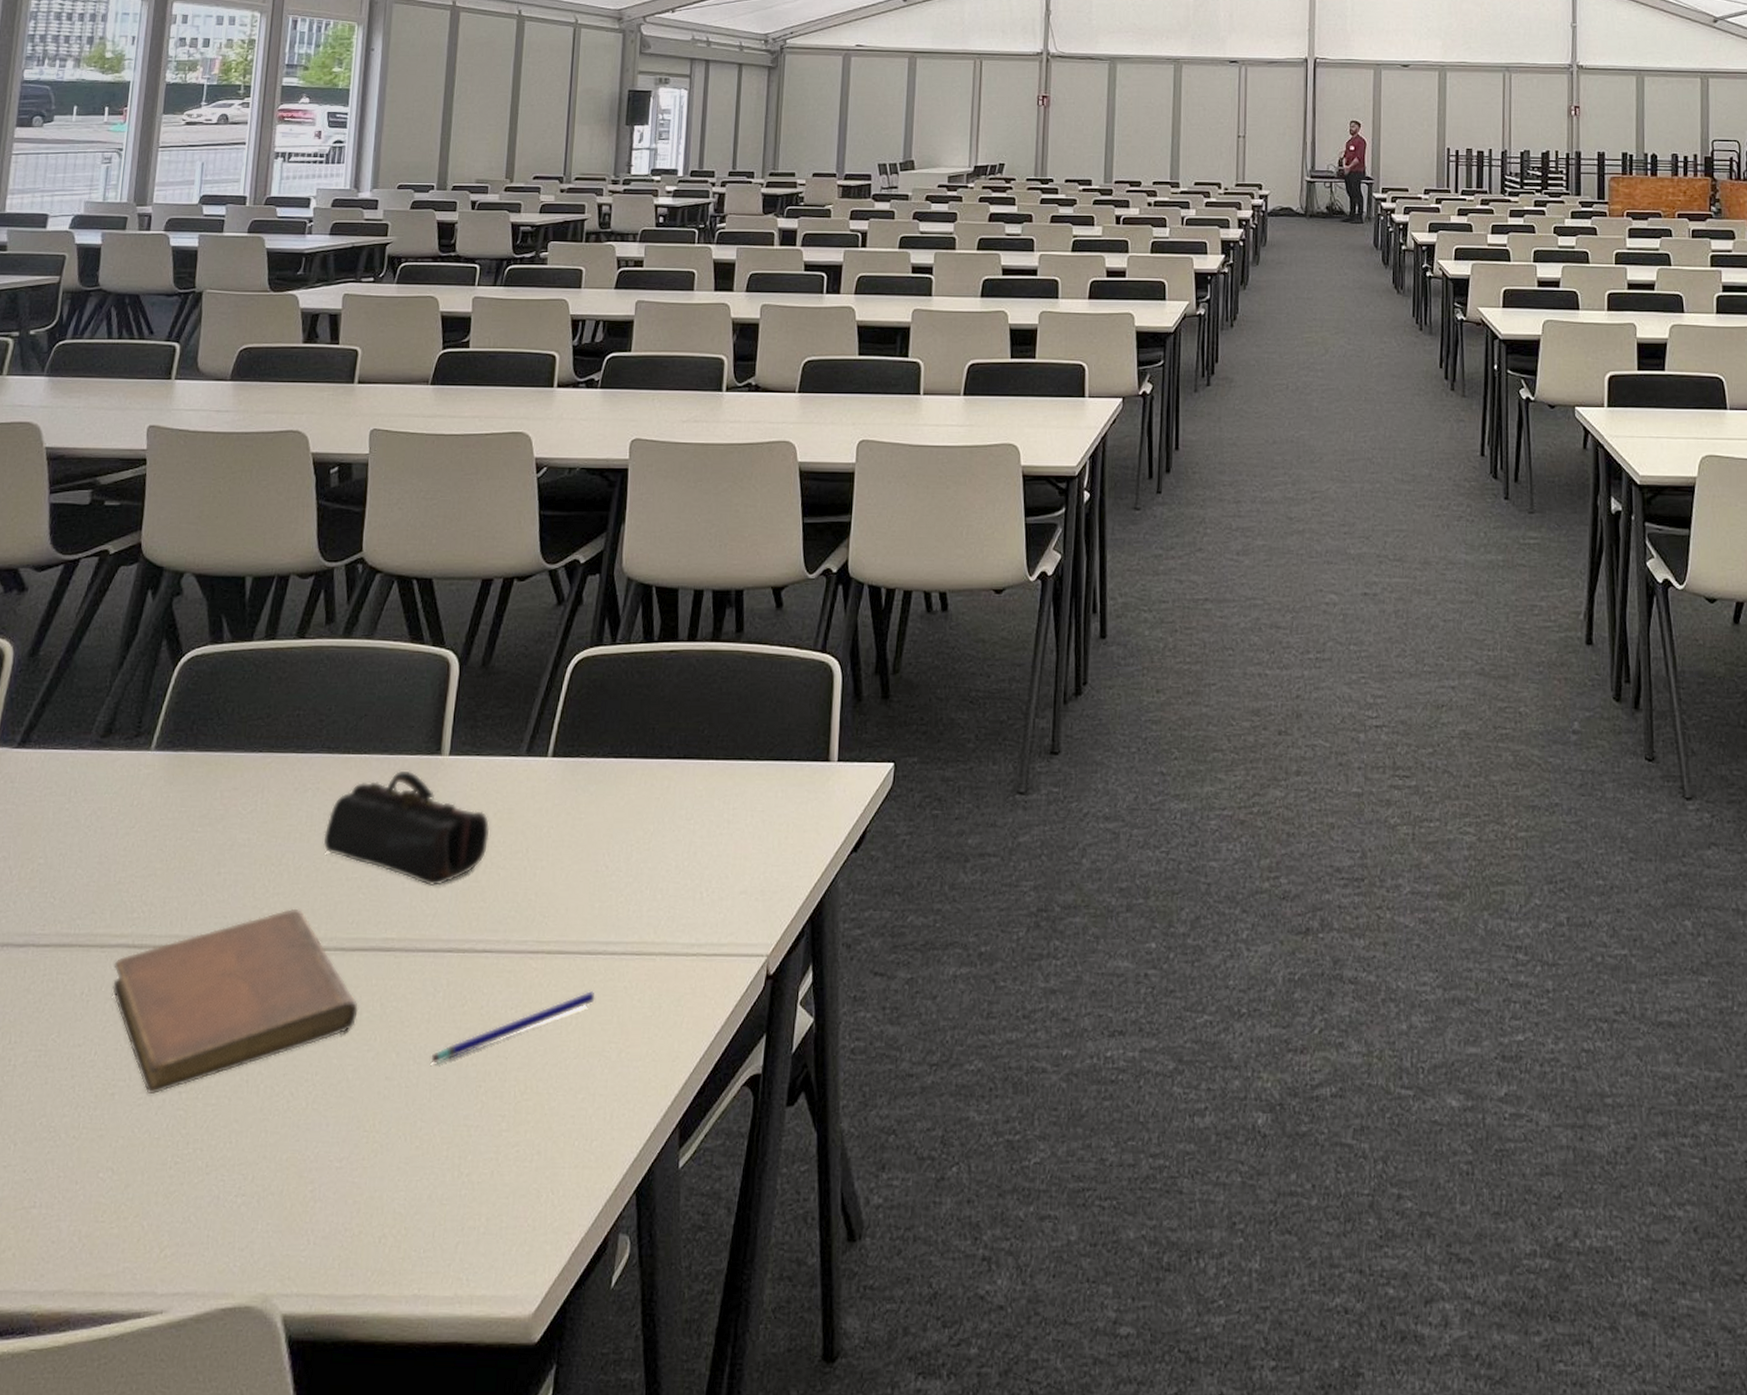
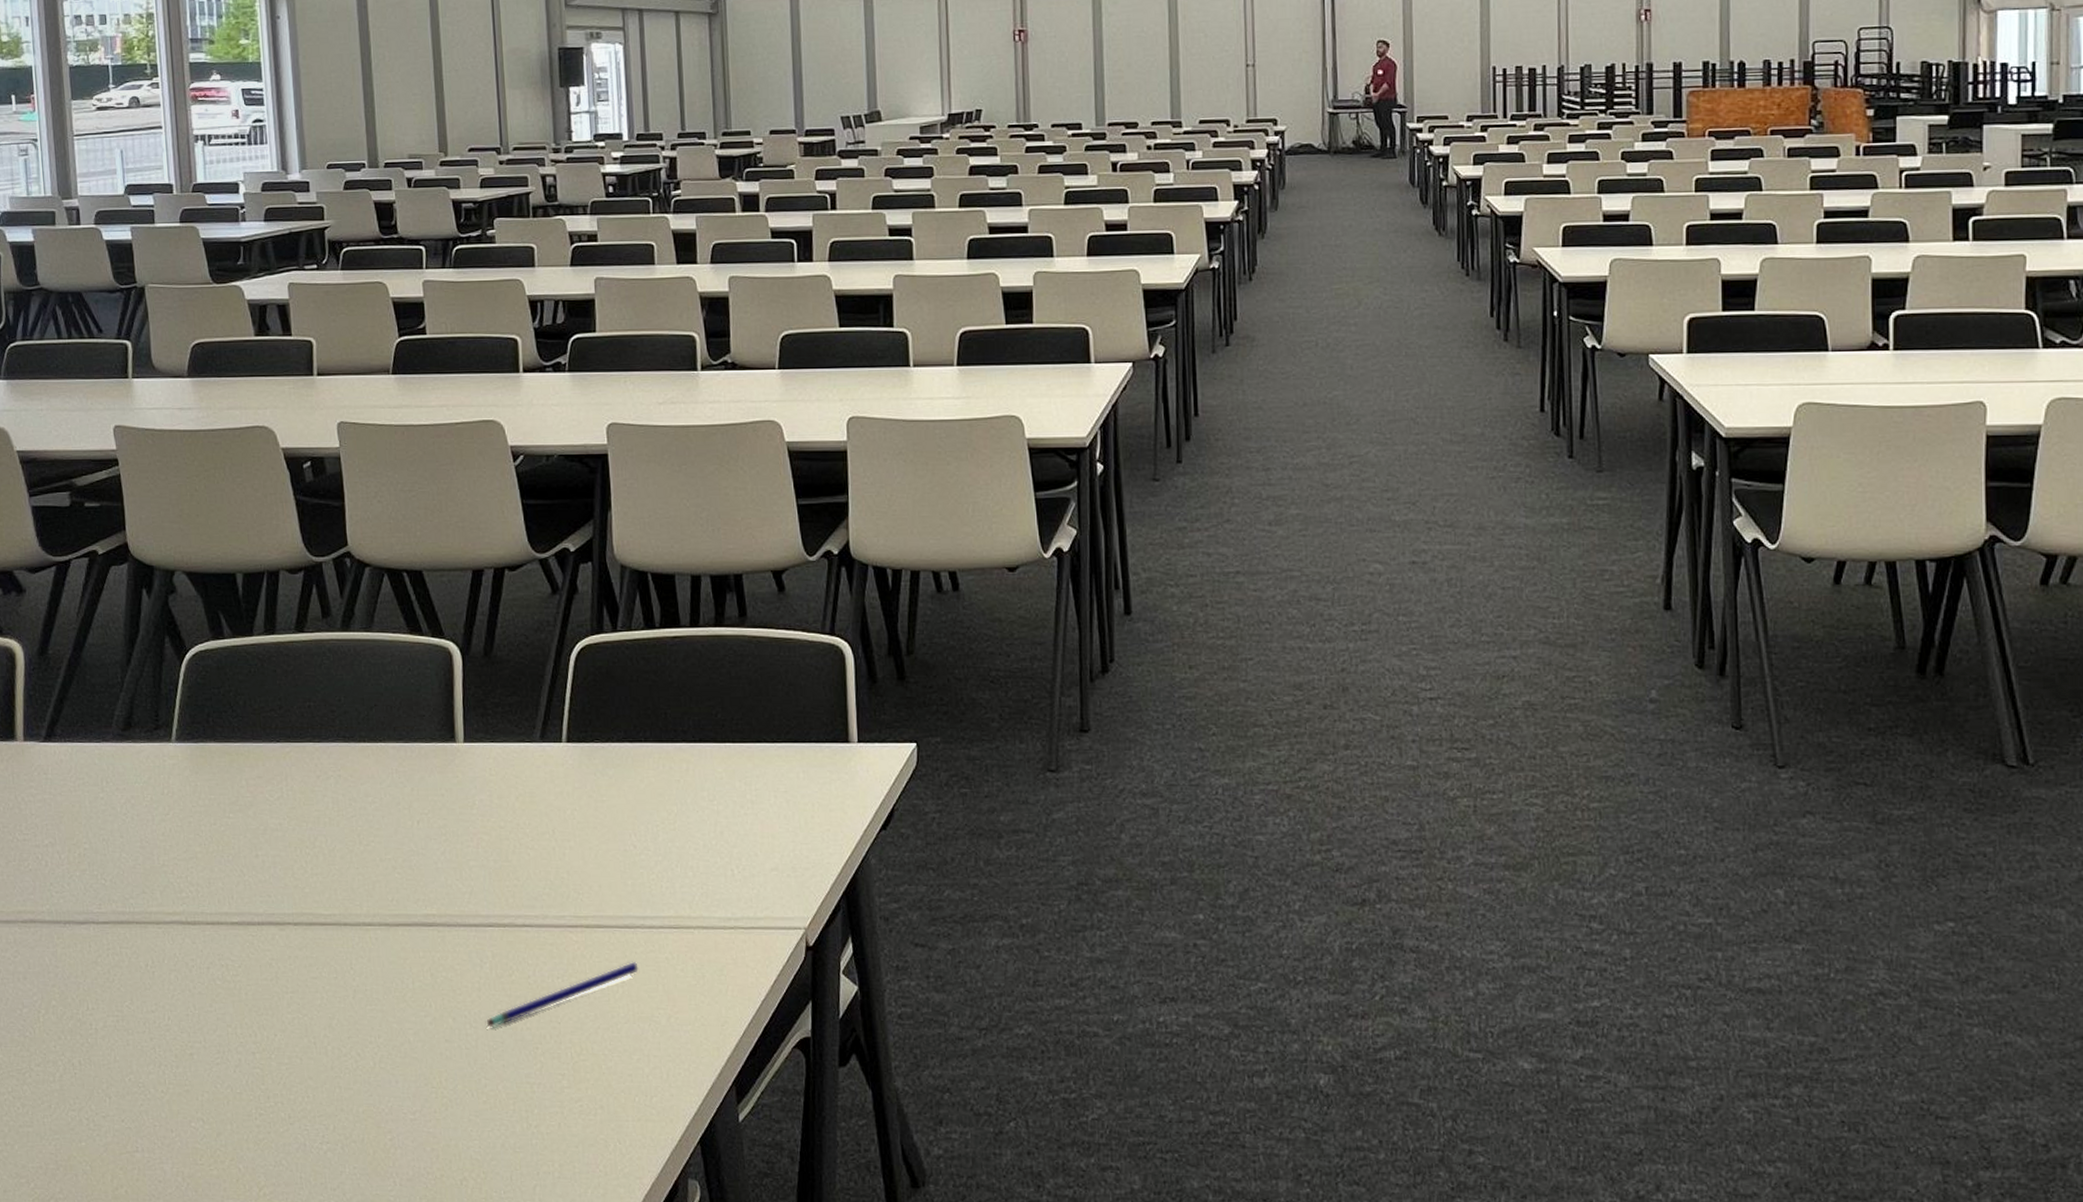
notebook: present [112,908,358,1095] -> none [171,887,410,1055]
pencil case: present [323,770,490,886] -> none [352,757,514,865]

